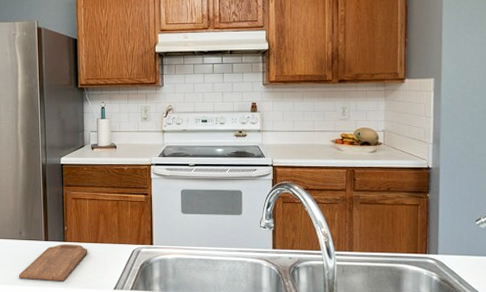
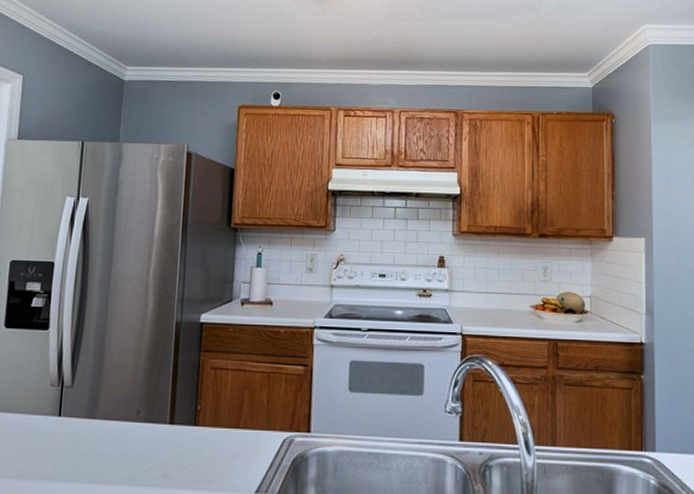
cutting board: present [18,243,88,282] -> none [128,428,226,481]

